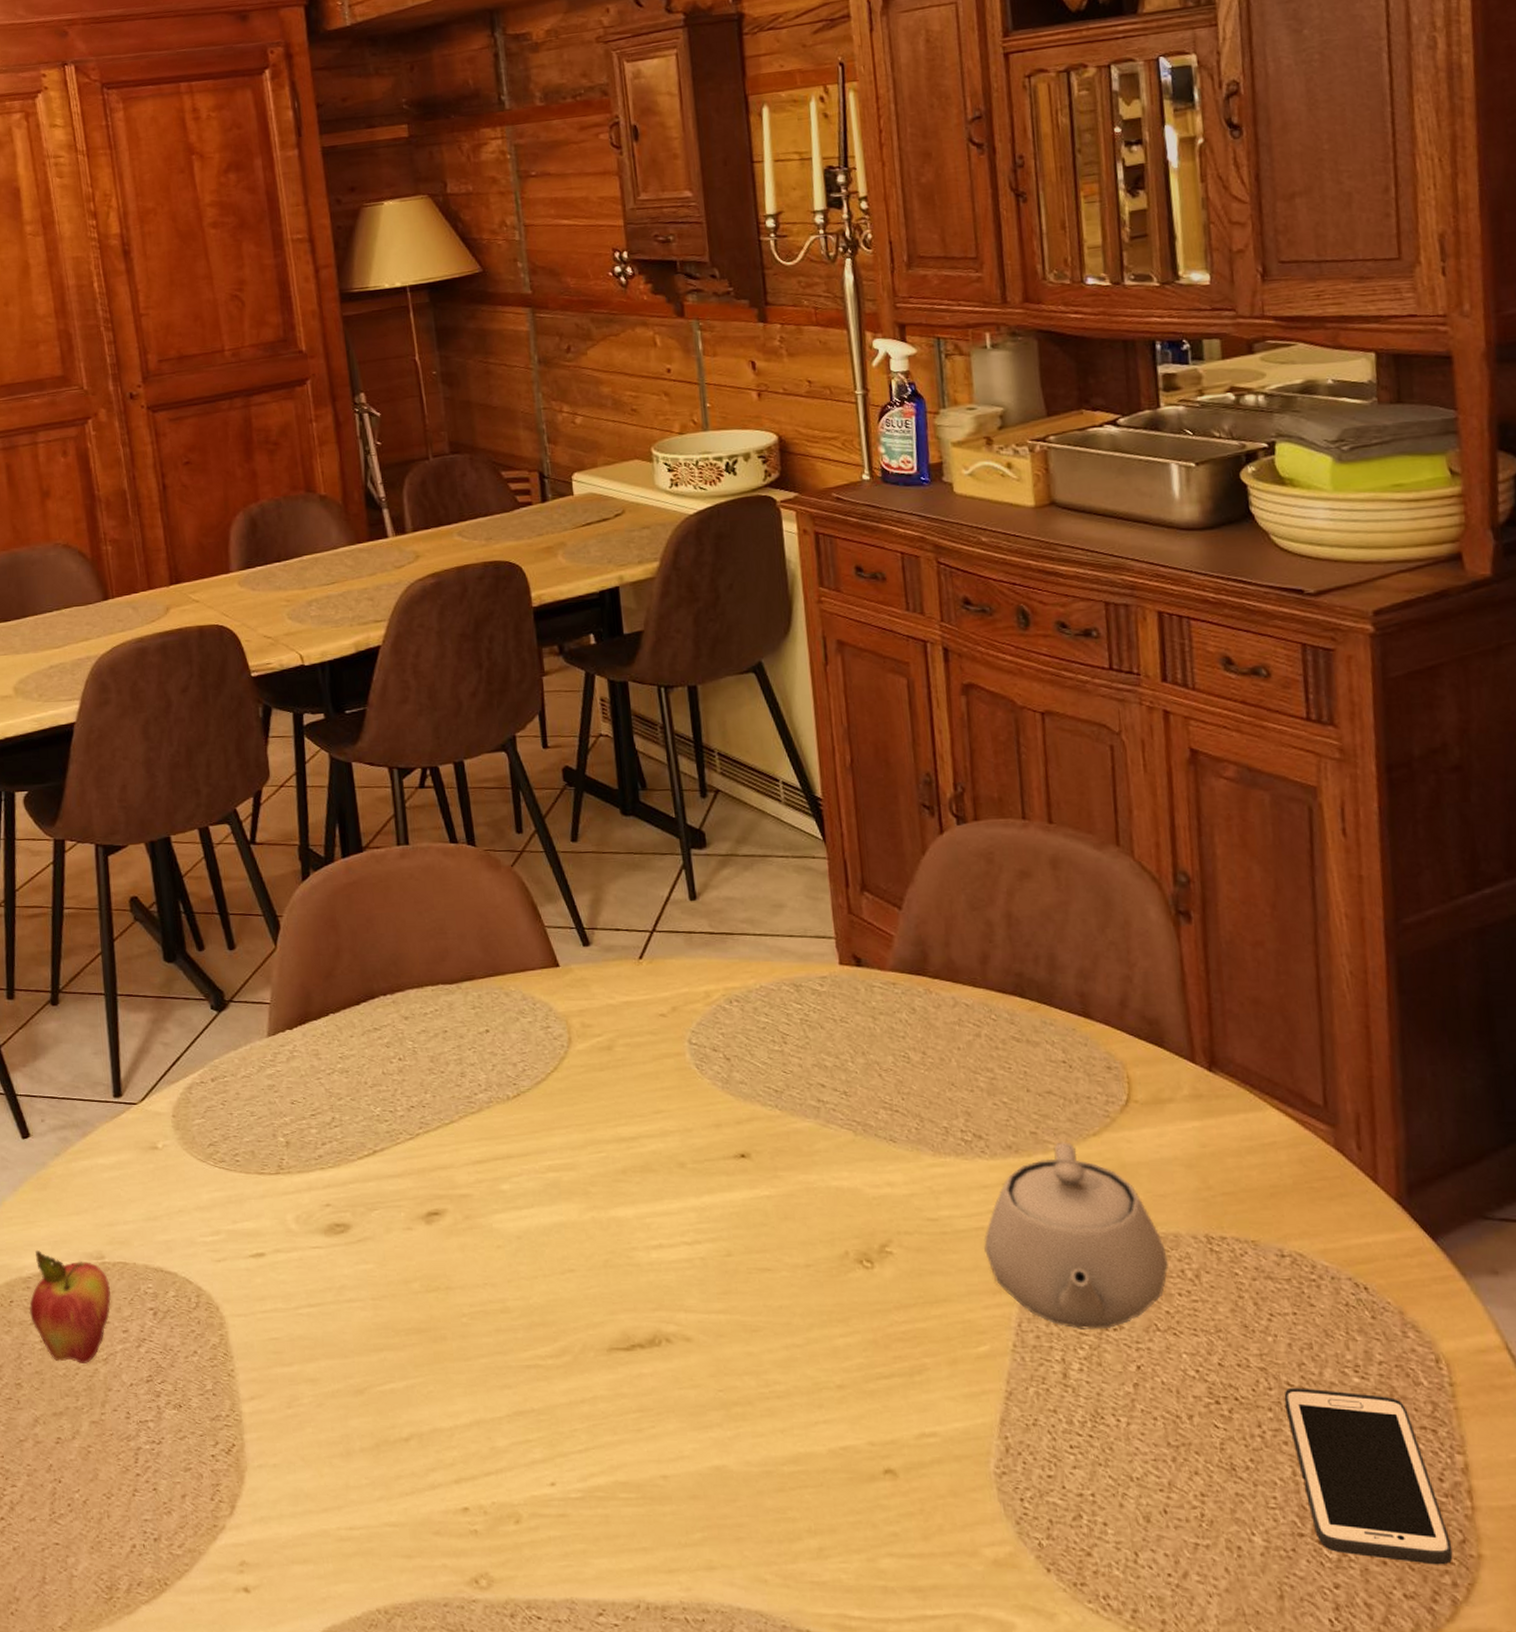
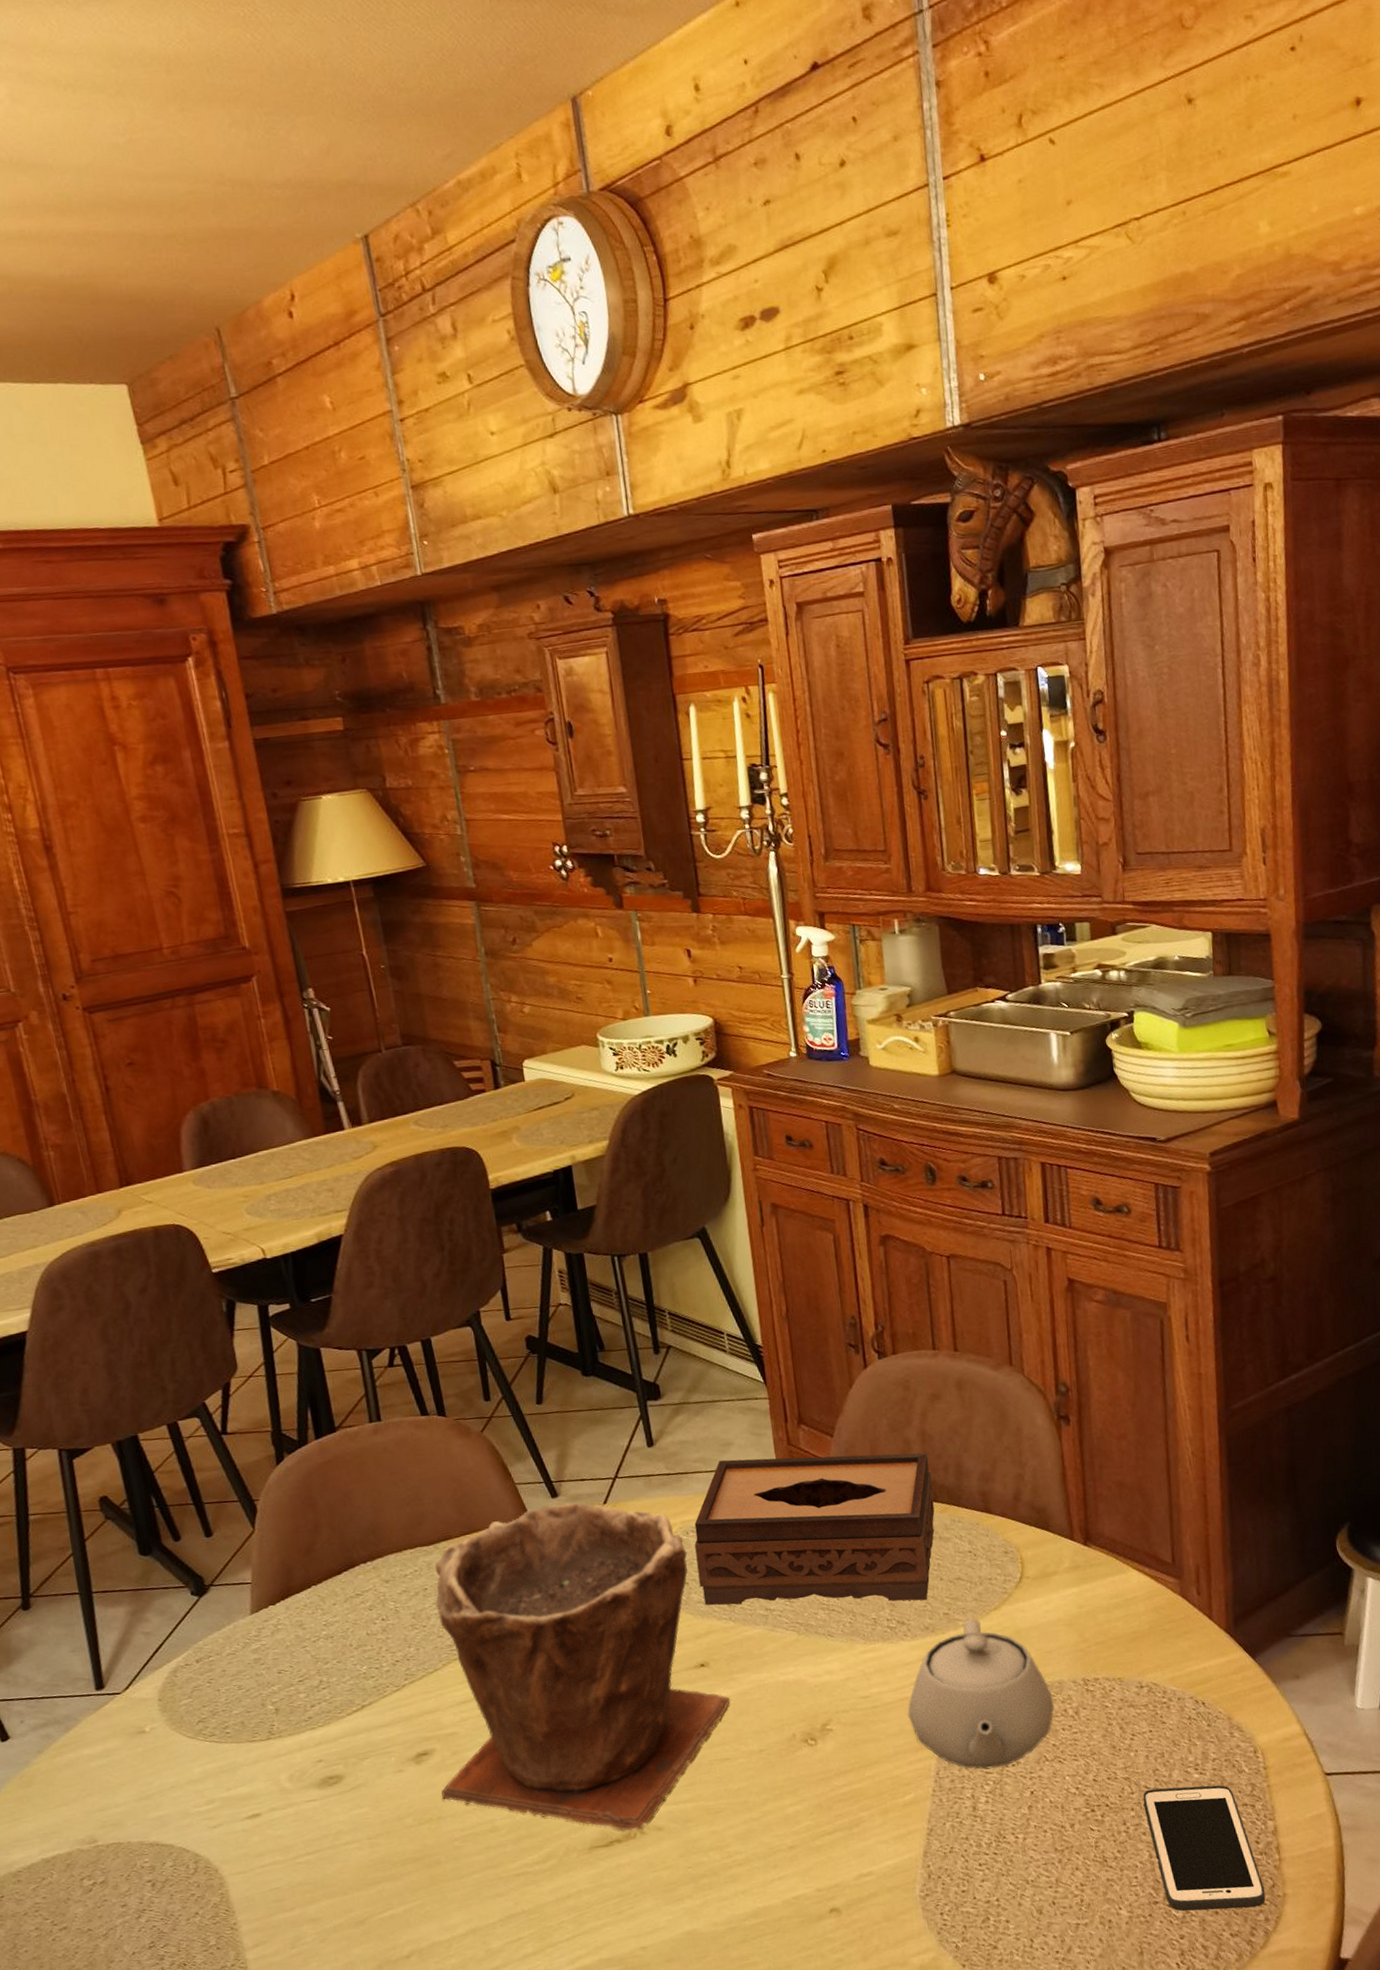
fruit: present [29,1250,112,1363] -> none [21,1845,107,1945]
plant pot: none [451,953,775,1337] -> present [435,1503,731,1831]
tissue box: none [738,923,1022,1114] -> present [694,1452,935,1606]

